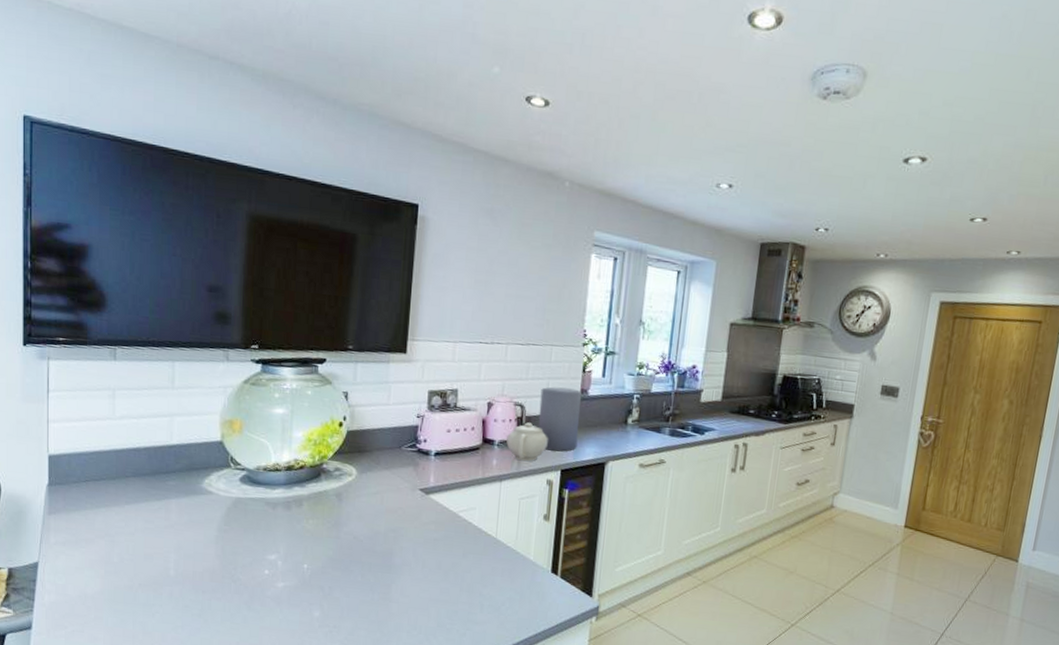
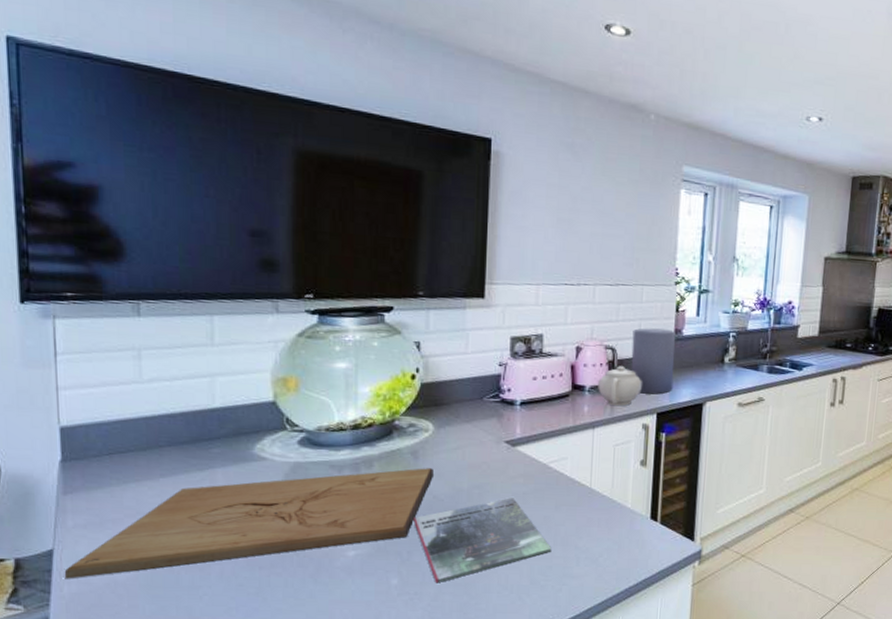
cutting board: none [46,509,355,590] -> present [64,468,433,579]
magazine: none [336,543,458,619] -> present [414,498,552,583]

